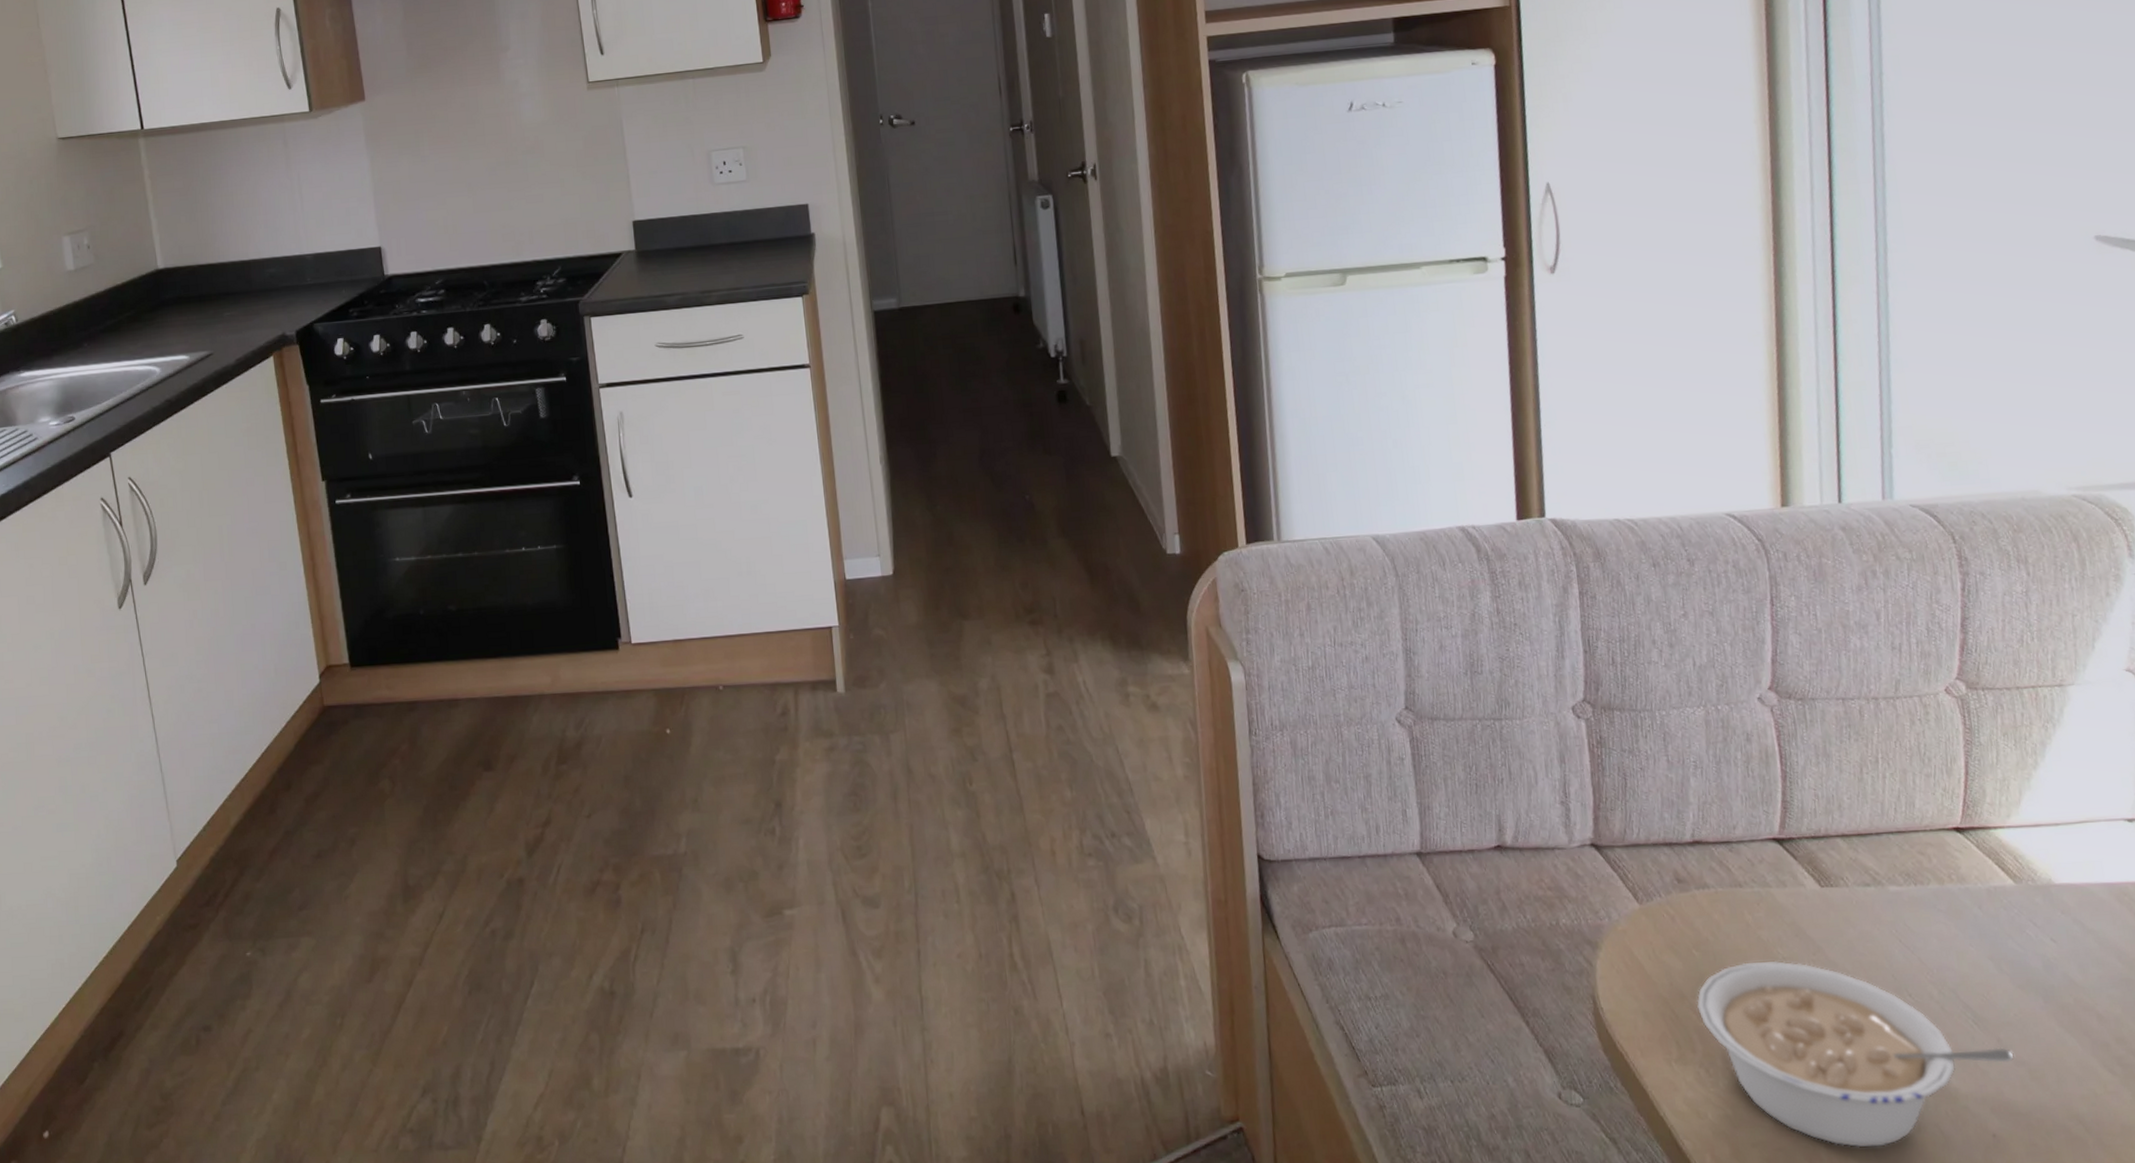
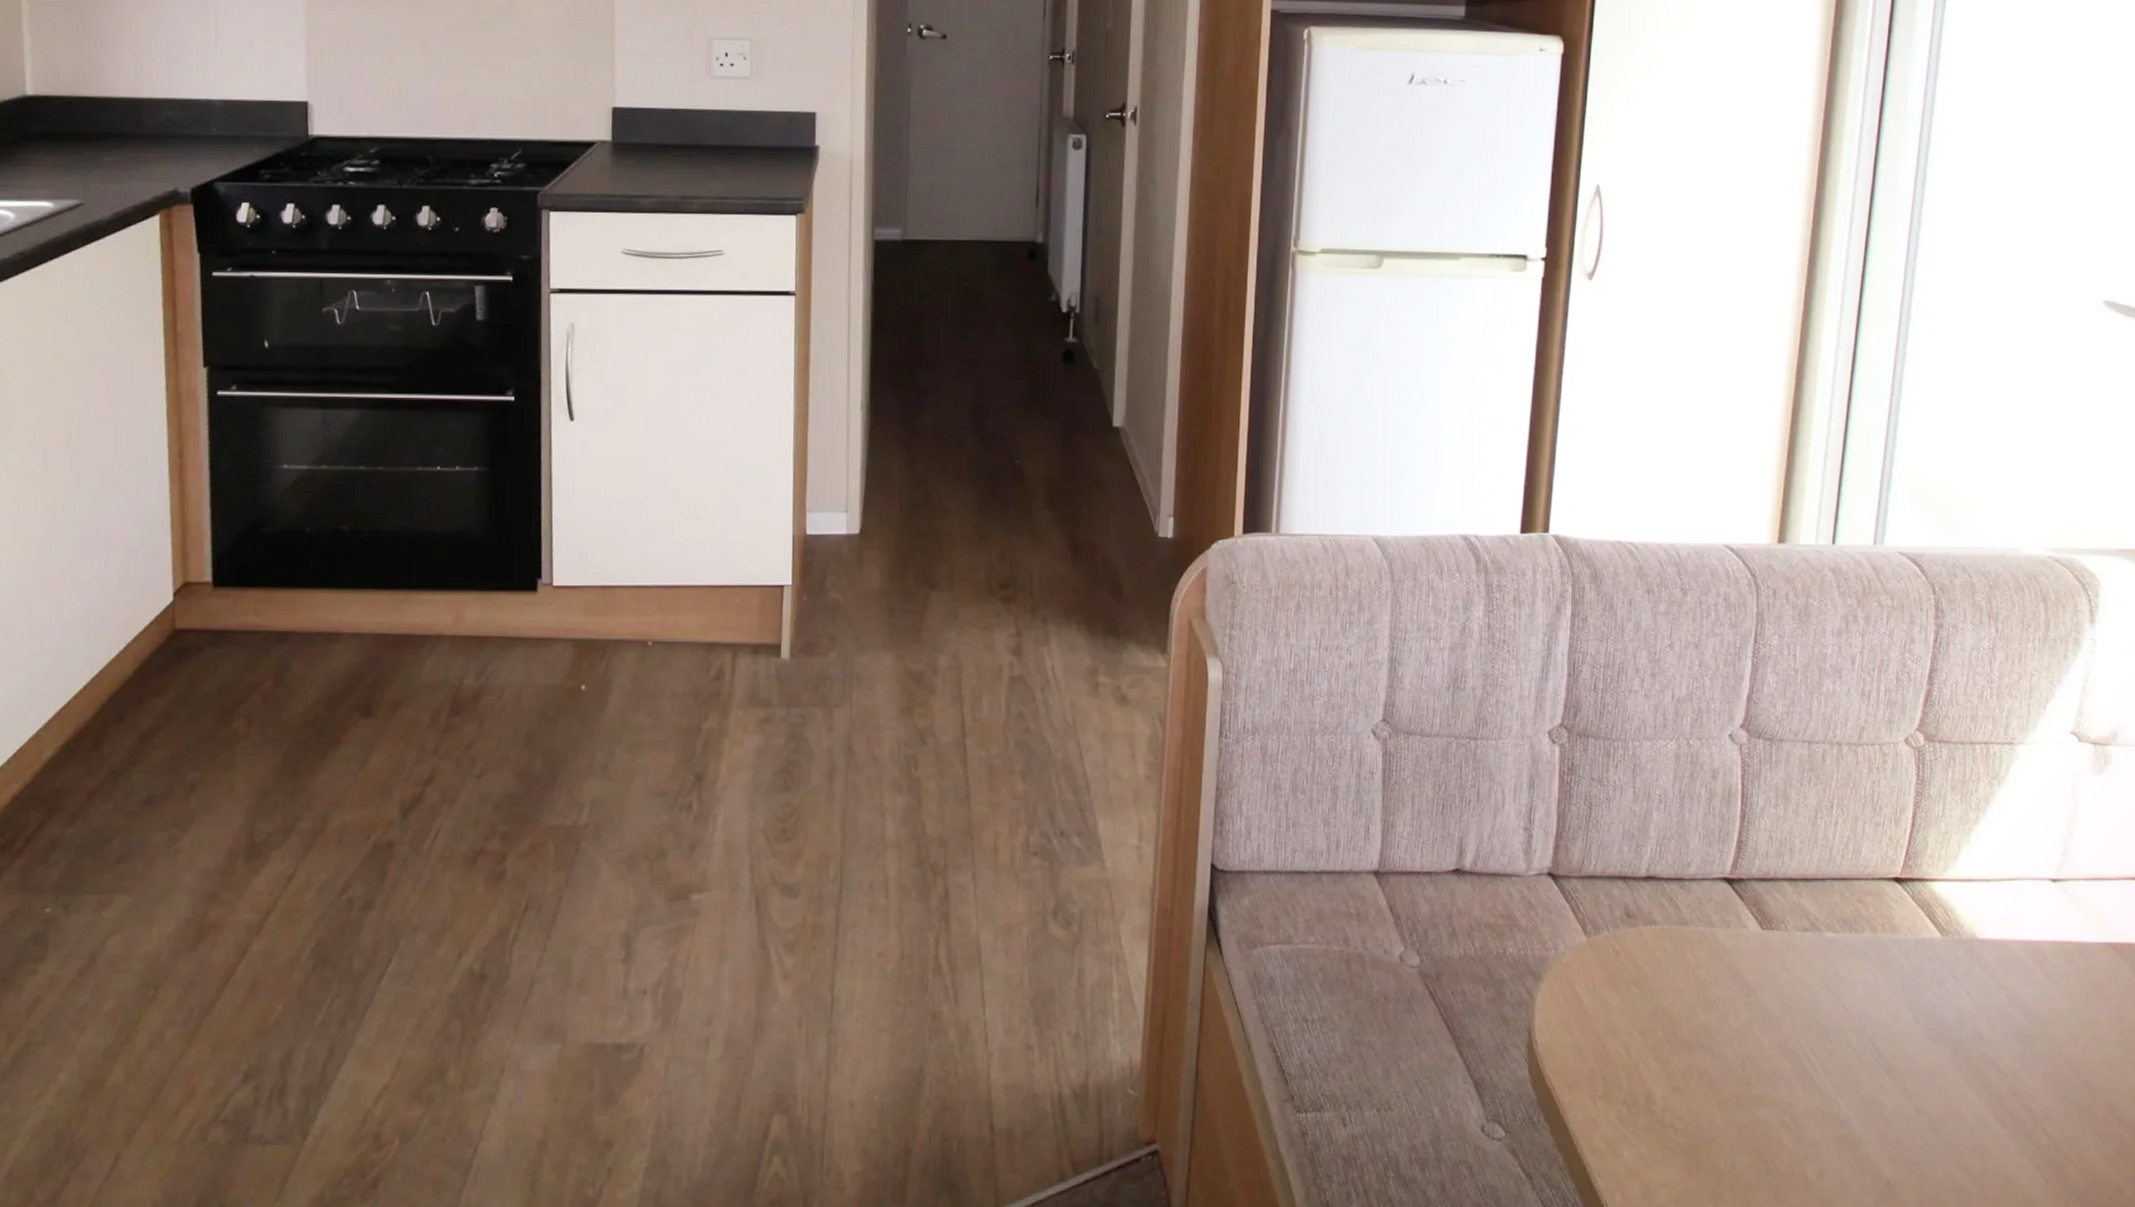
legume: present [1696,960,2013,1148] -> none [1627,1001,1916,1192]

